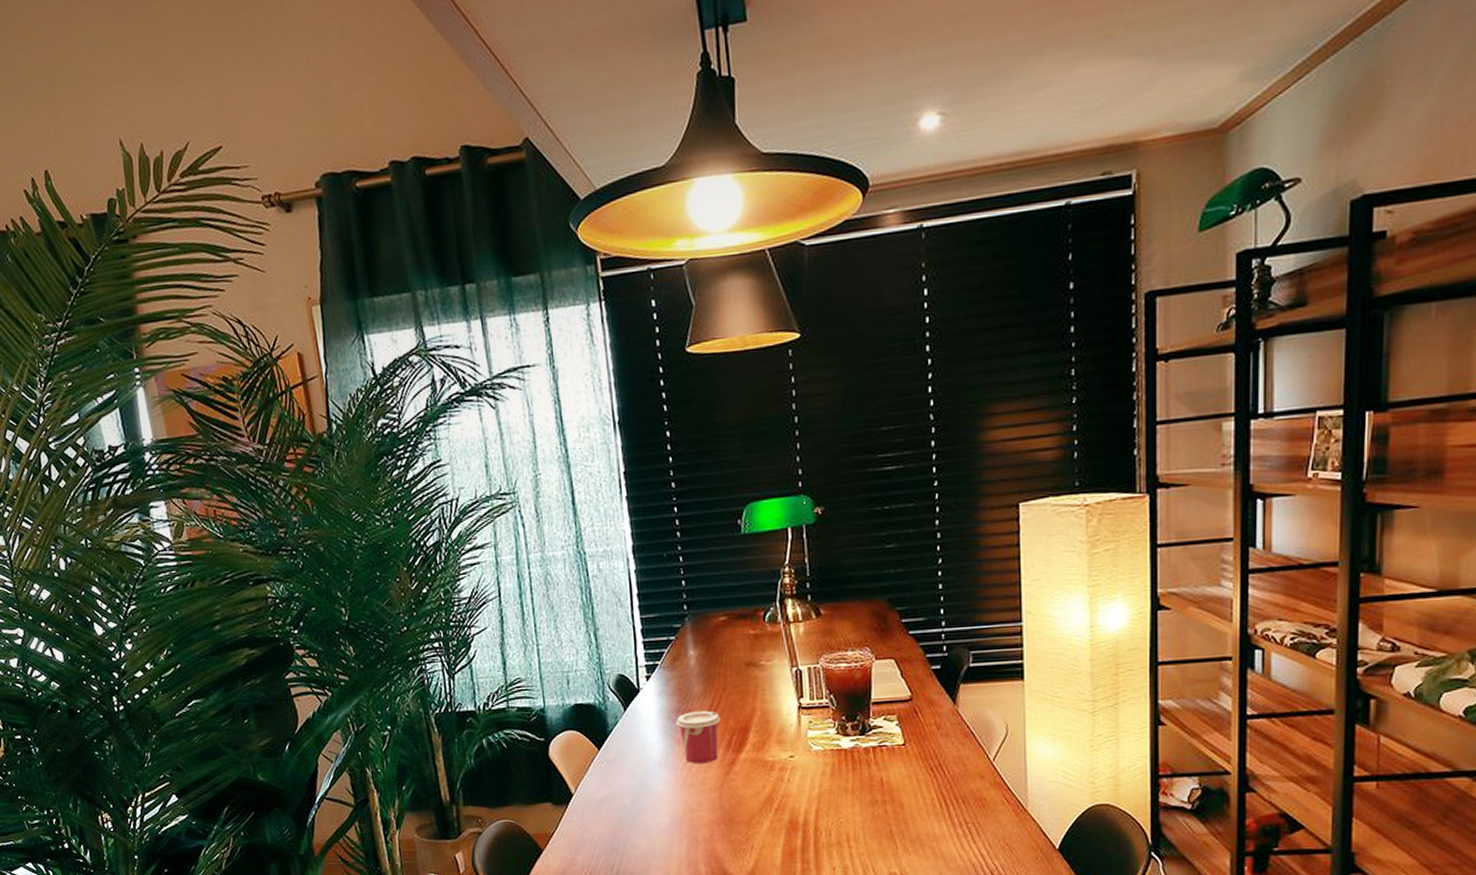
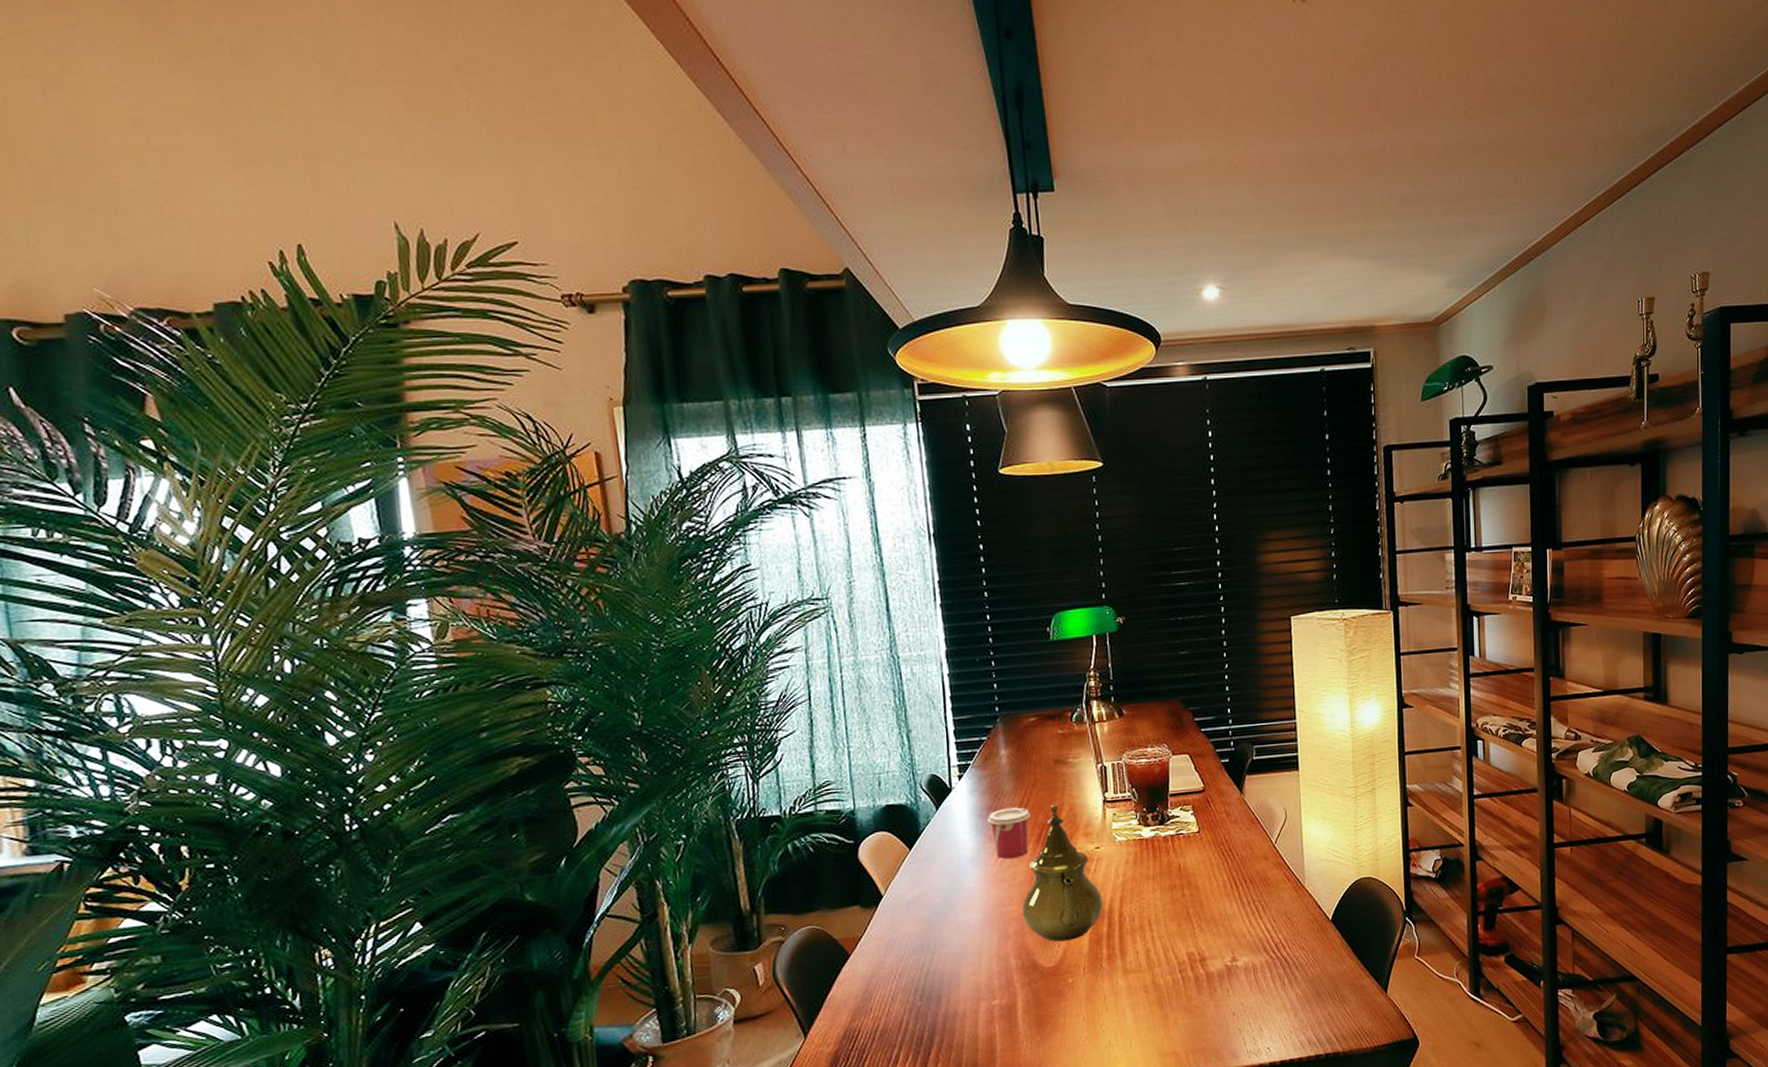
teapot: none [712,709,797,852] -> present [1022,804,1103,942]

